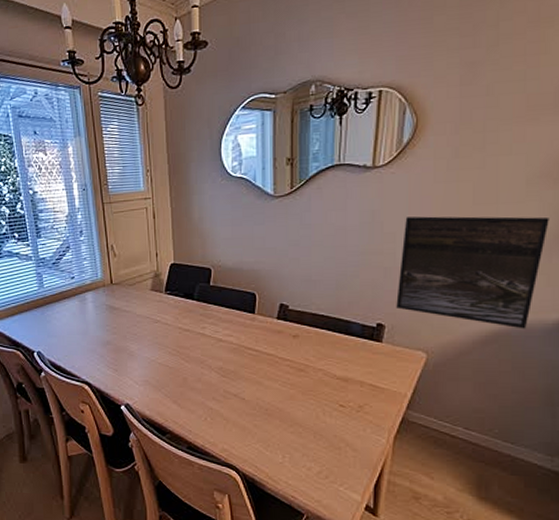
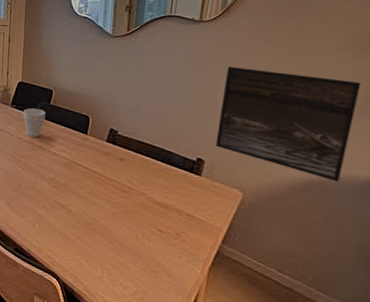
cup: none [179,291,206,325] -> present [22,108,46,138]

